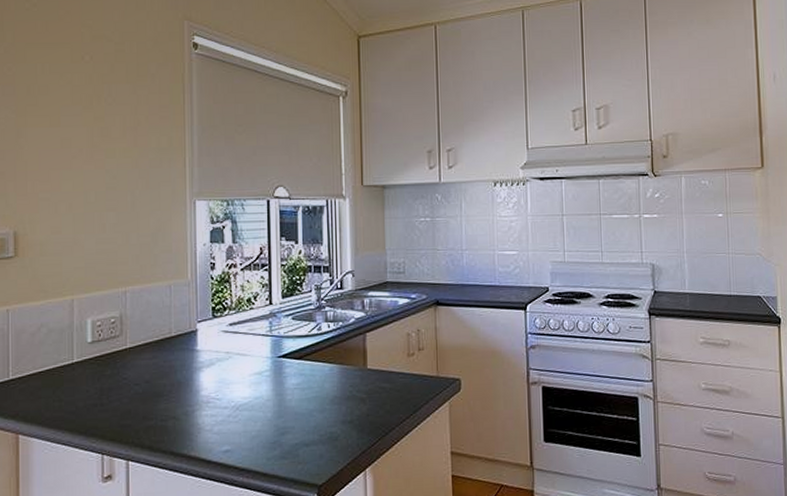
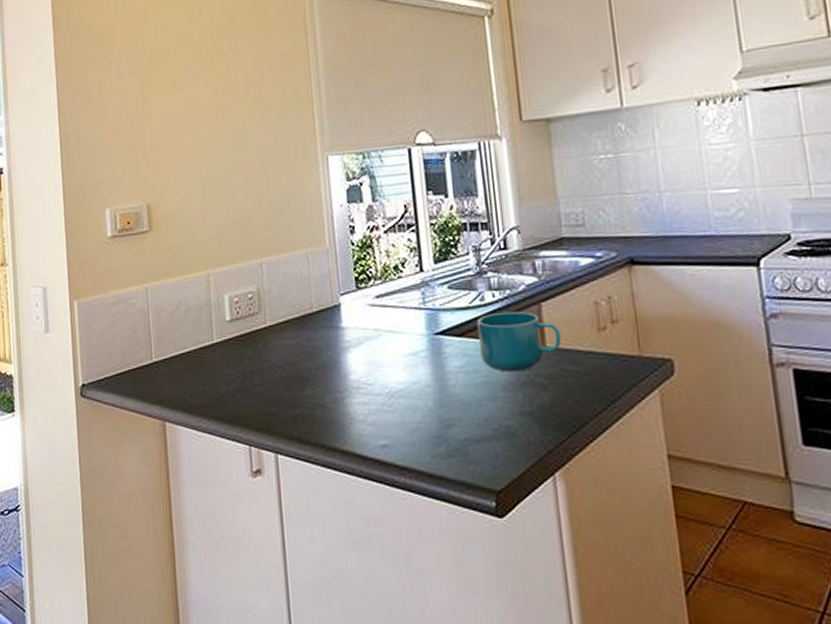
cup: none [313,339,379,389] -> present [476,311,562,372]

